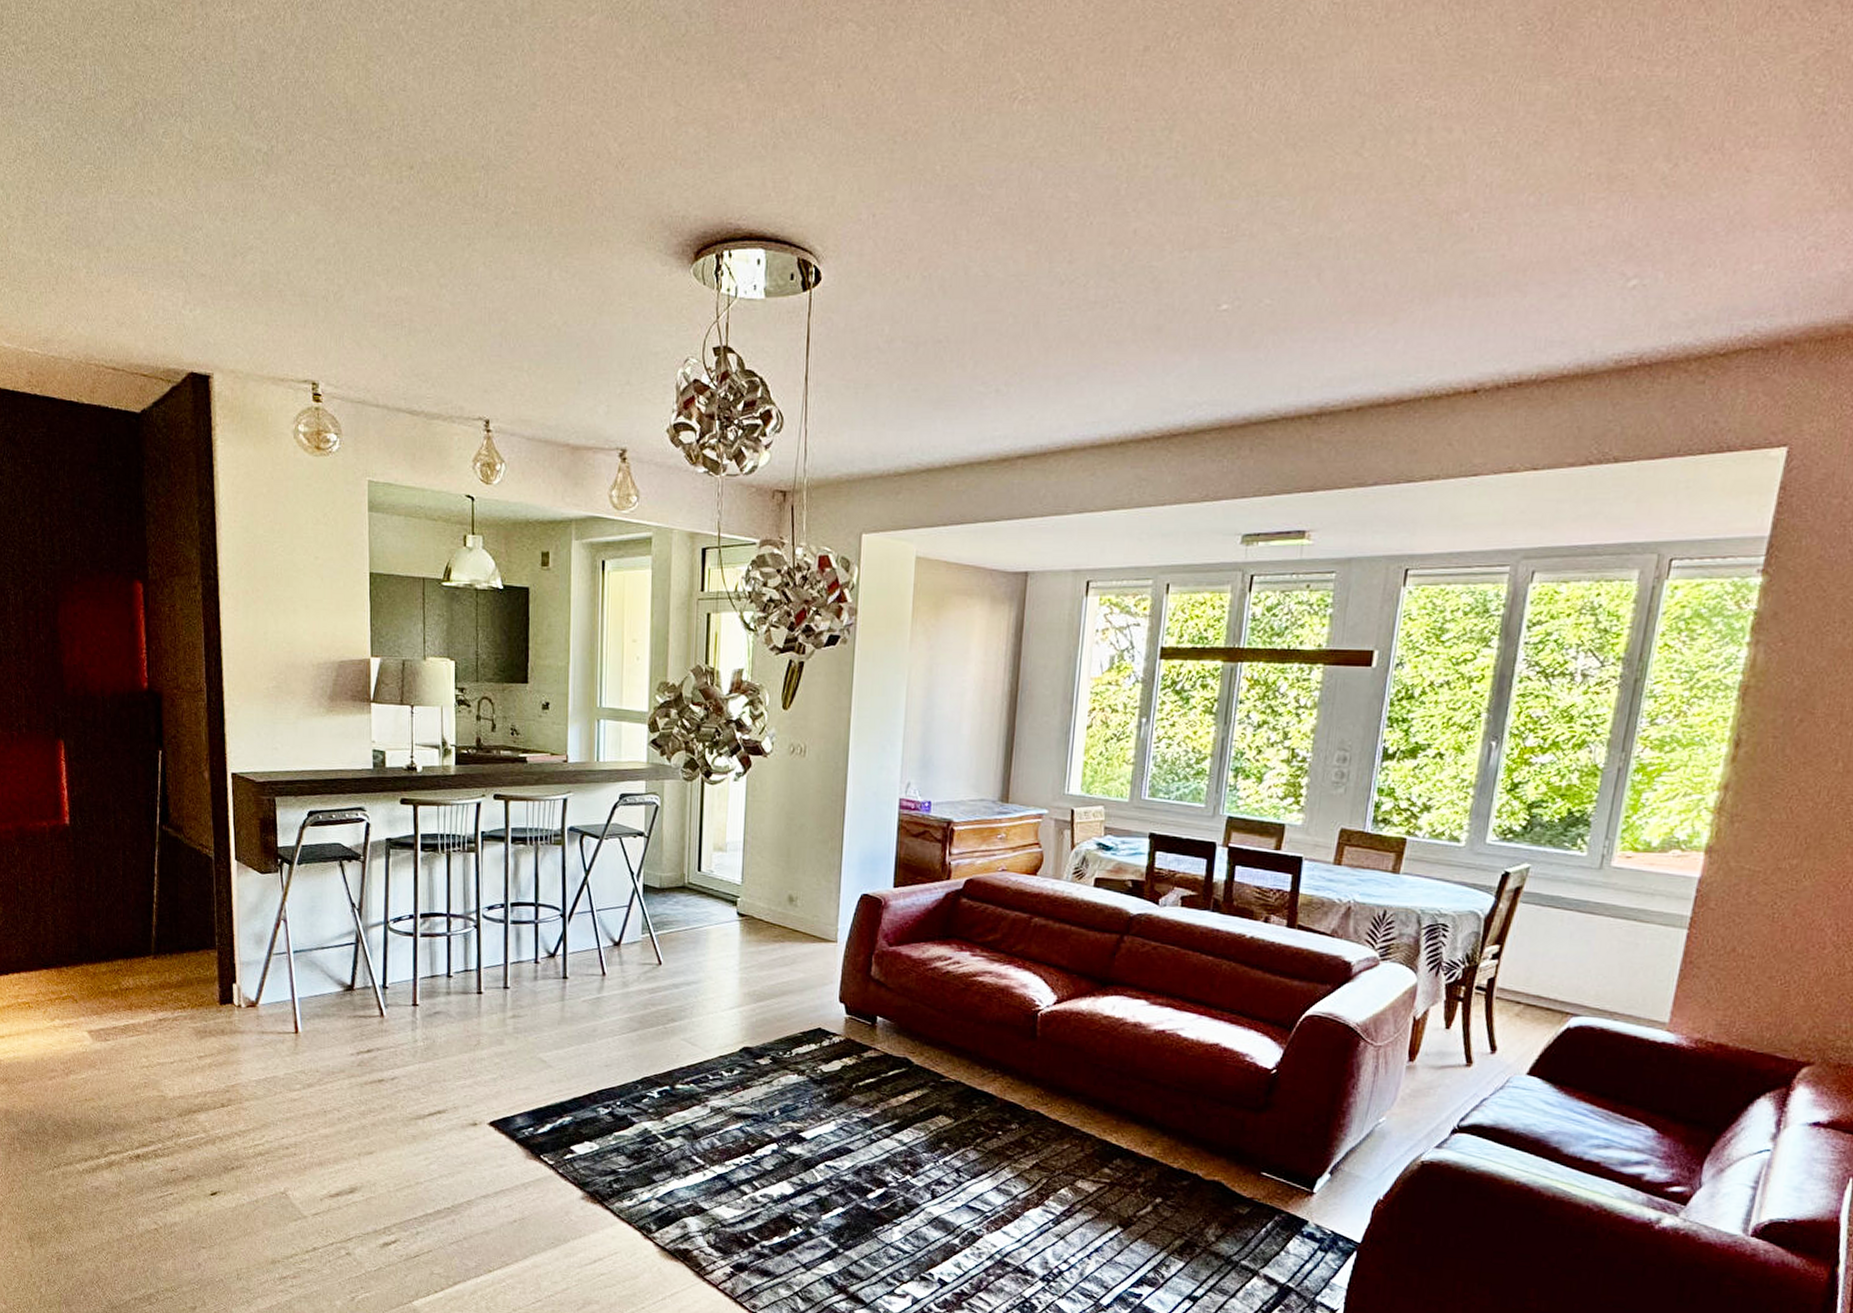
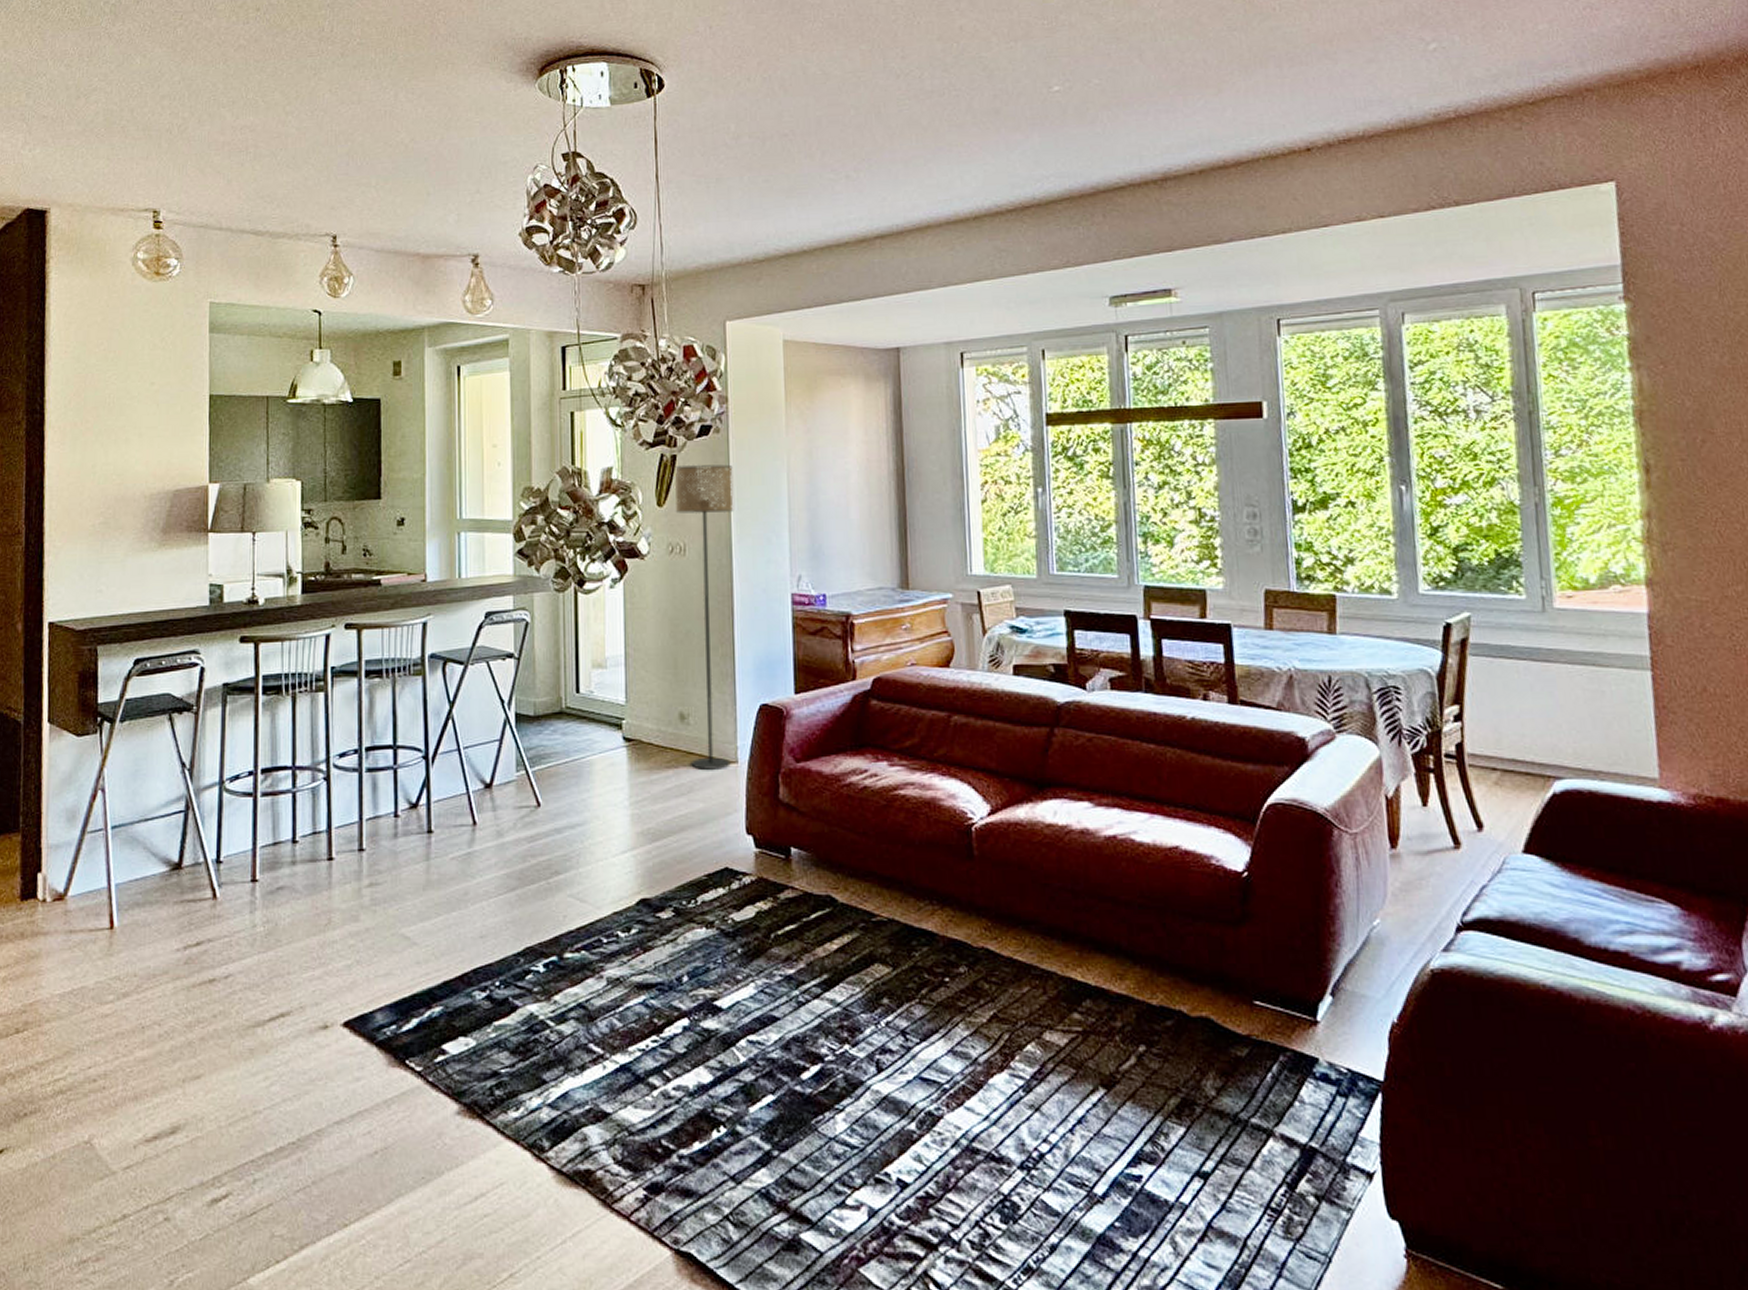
floor lamp: none [795,672,856,947] -> present [675,464,734,770]

